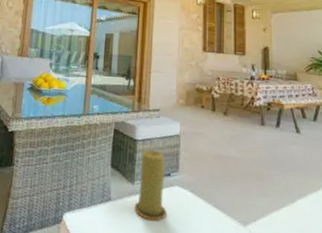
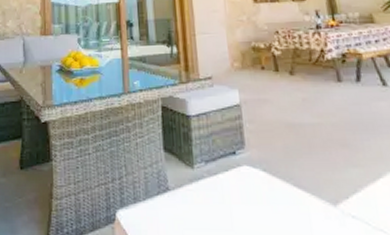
candle: present [134,149,167,221] -> none [198,125,238,209]

